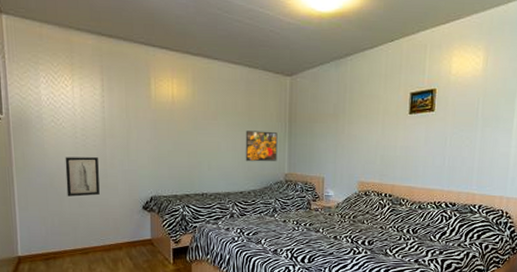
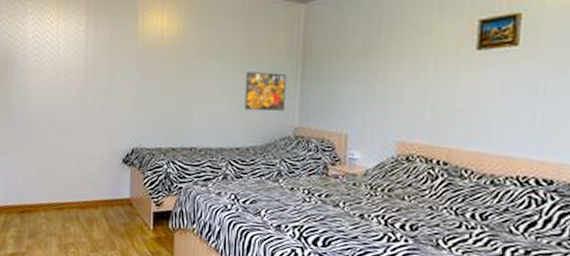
wall art: present [65,157,100,197] -> none [45,100,79,145]

